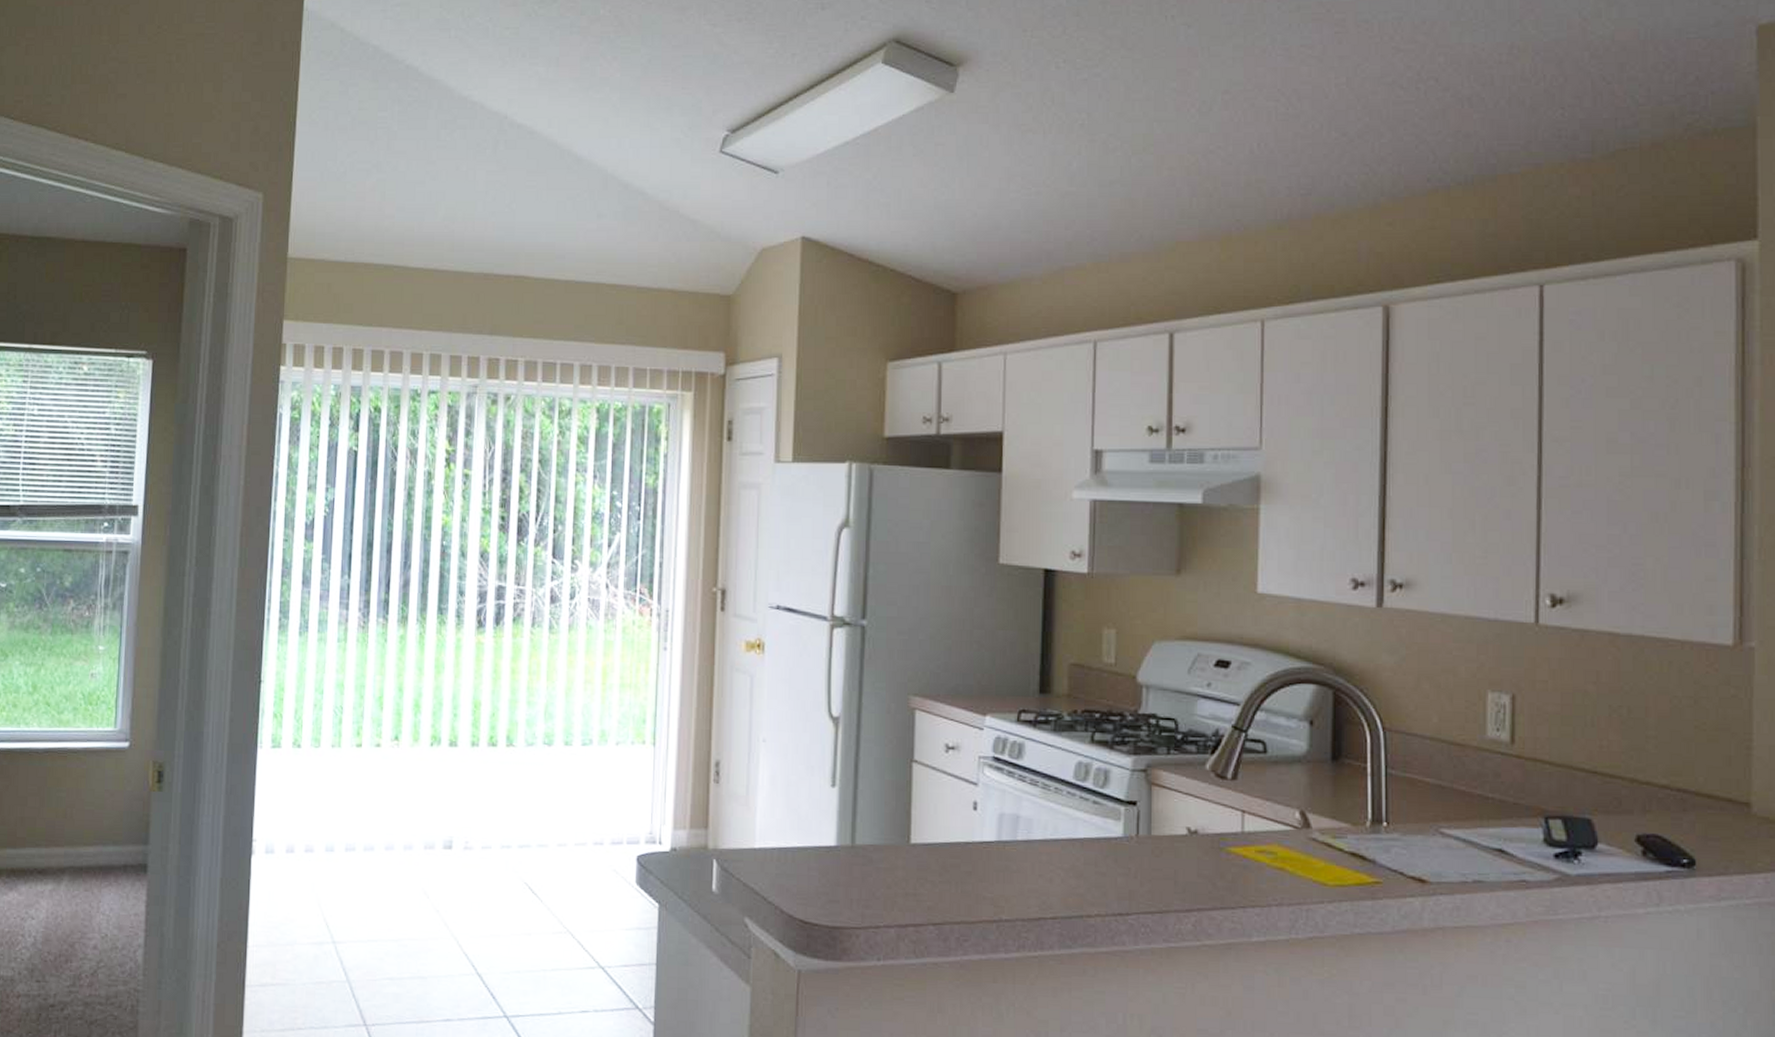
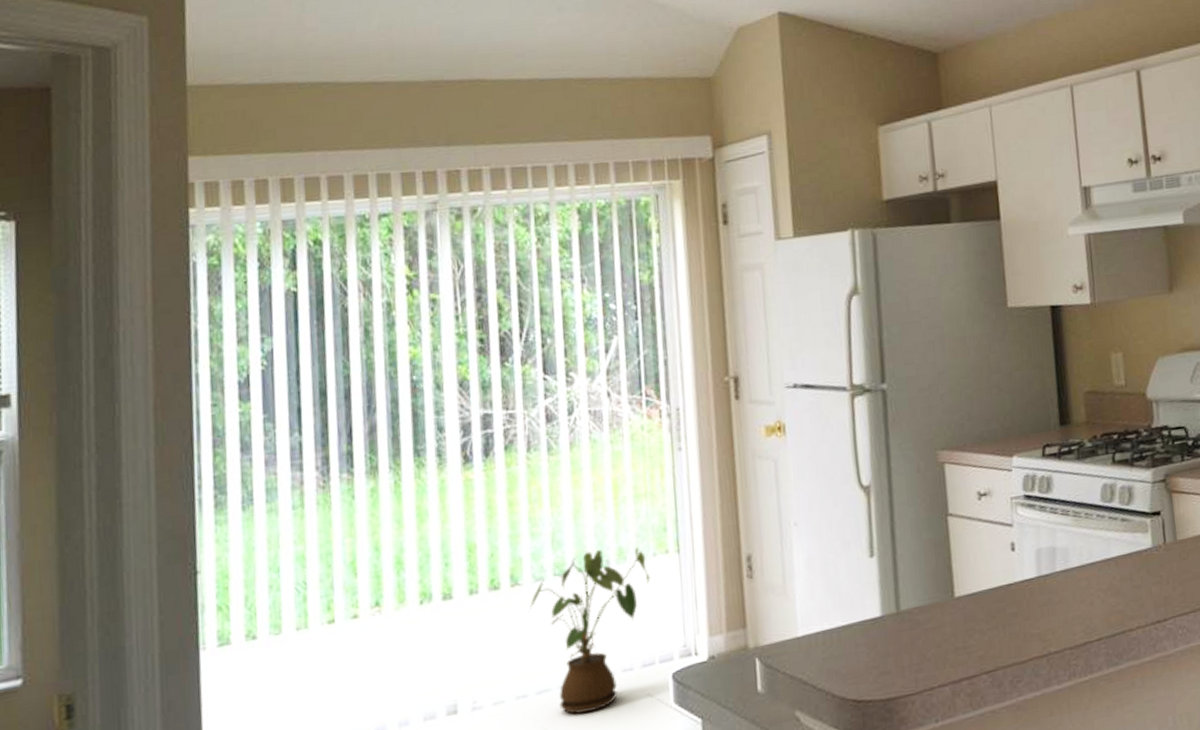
house plant: none [520,727,627,874] -> present [530,547,651,714]

